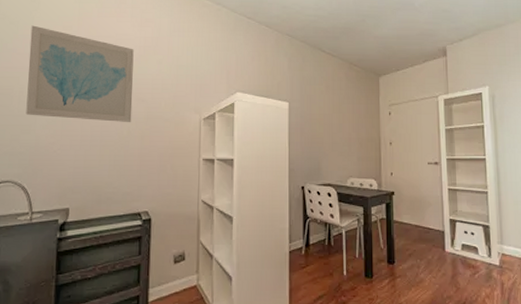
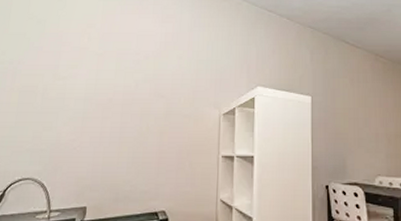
wall art: present [26,25,134,123] -> none [48,24,155,119]

